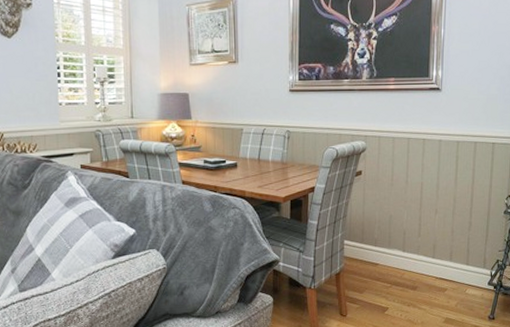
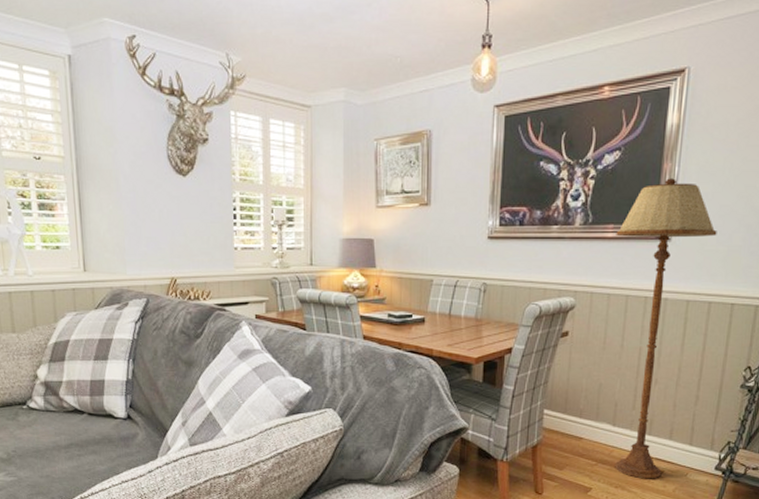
floor lamp: none [397,39,478,297] -> present [615,178,717,479]

